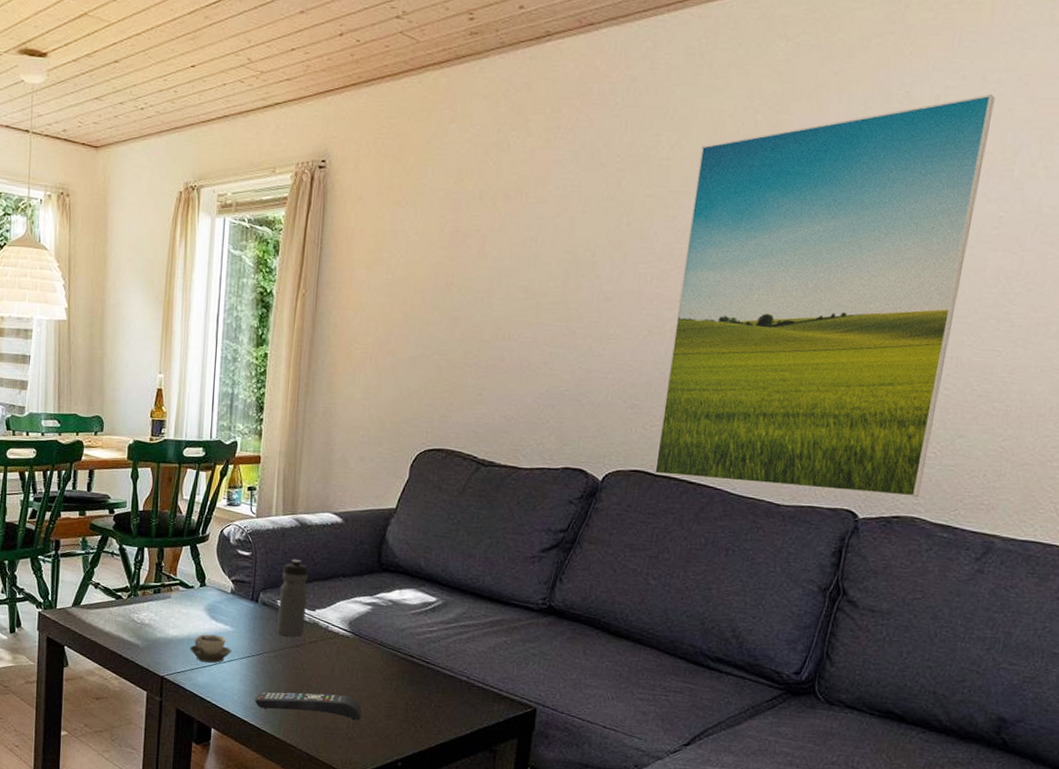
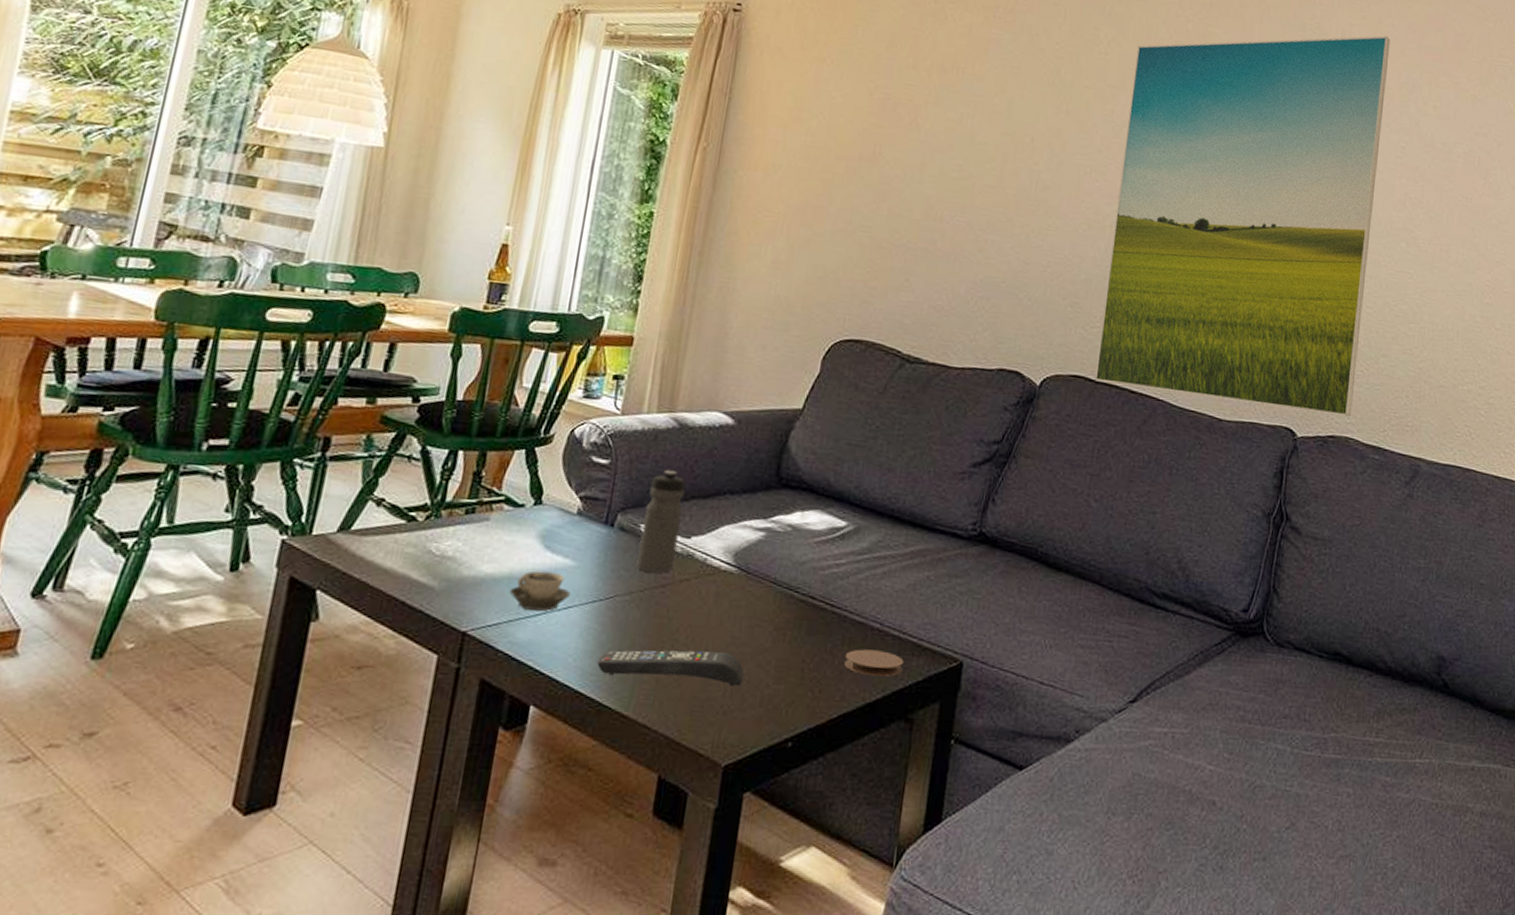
coaster: none [439,696,487,718] -> present [844,649,904,677]

